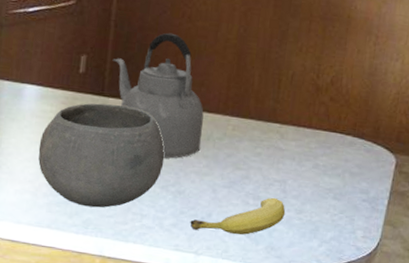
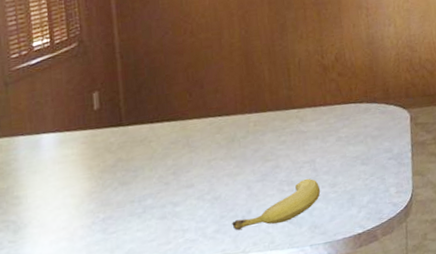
bowl: present [38,103,165,208] -> none [66,129,195,238]
kettle: present [112,33,204,159] -> none [125,50,228,170]

